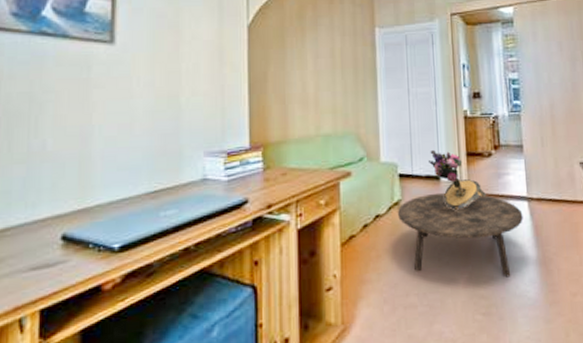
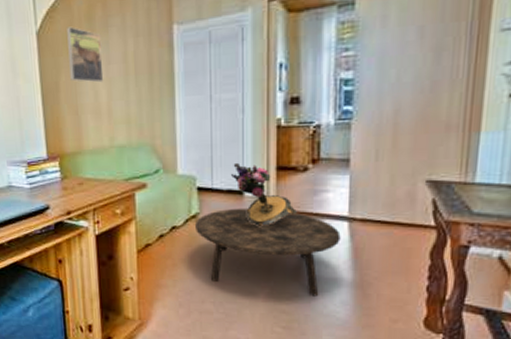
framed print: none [278,23,312,74] -> present [67,26,104,83]

